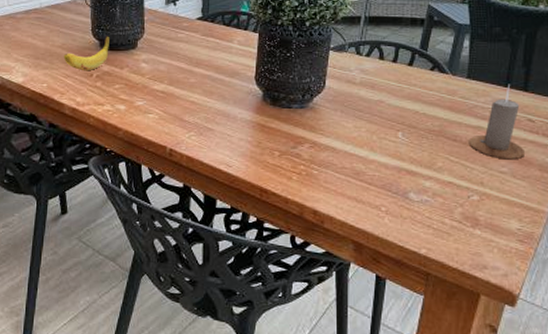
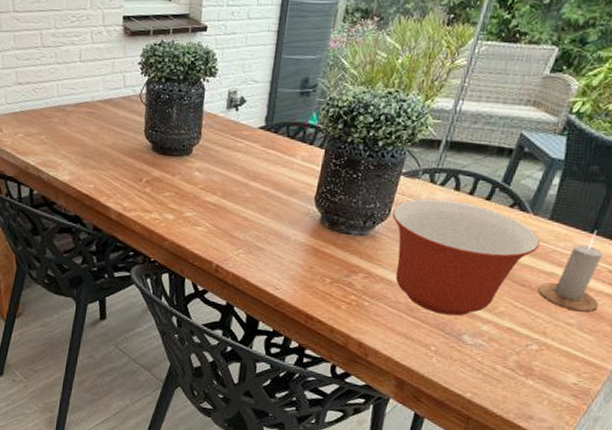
banana: present [63,36,109,71] -> none [113,138,163,175]
mixing bowl: none [327,69,463,176] -> present [392,198,541,316]

